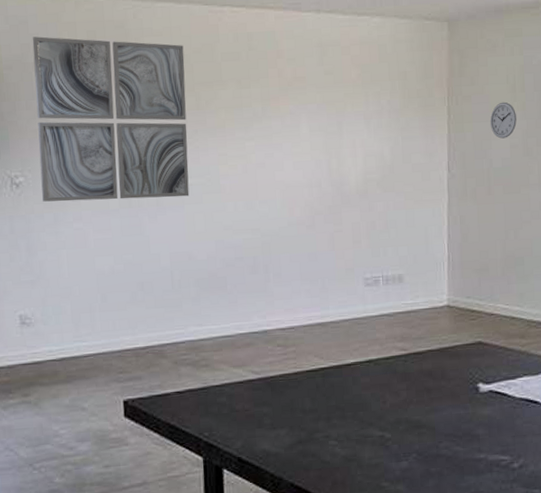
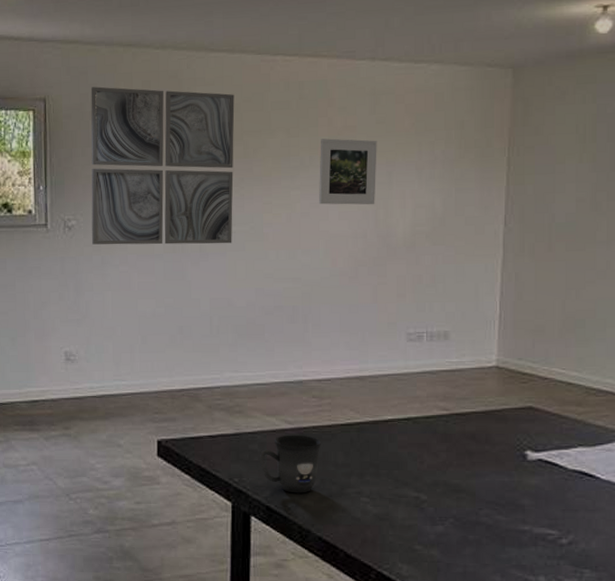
mug: none [229,384,289,443] -> present [260,435,322,493]
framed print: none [271,89,328,155] -> present [319,138,377,205]
wall clock: present [489,102,517,139] -> none [554,153,585,192]

